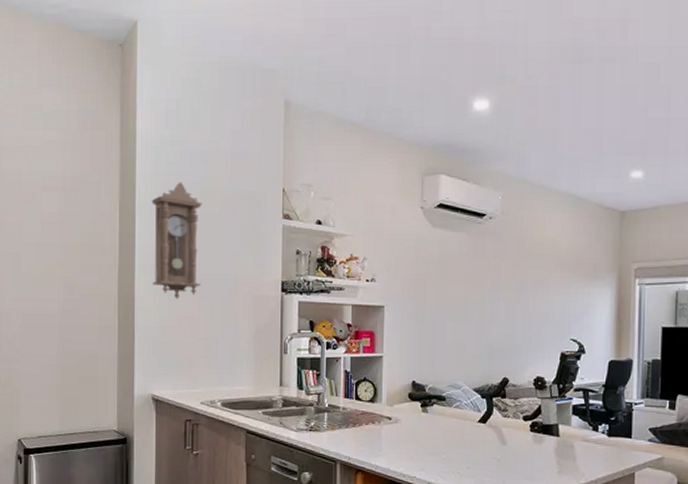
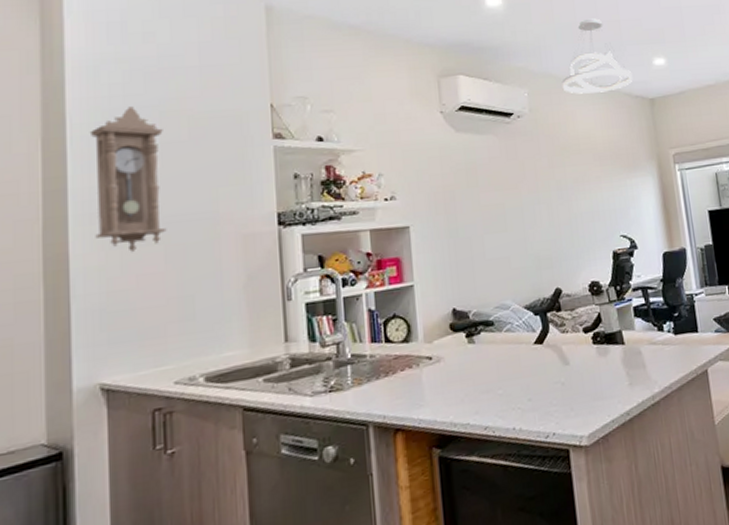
pendant light: none [535,126,606,201] -> present [562,18,632,94]

